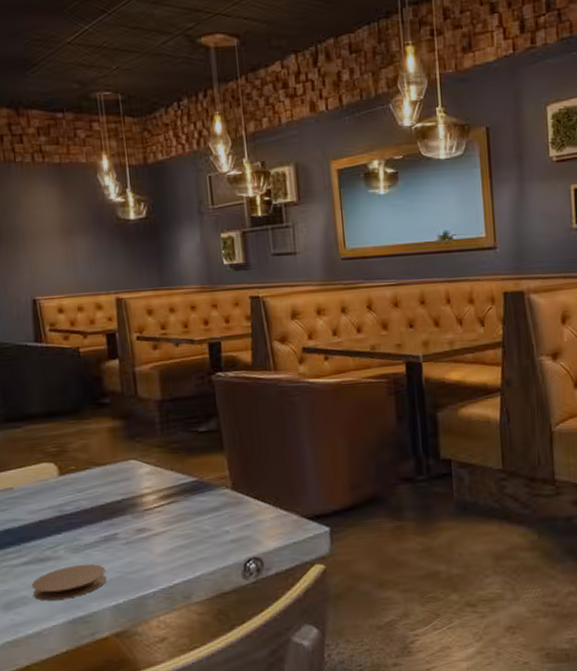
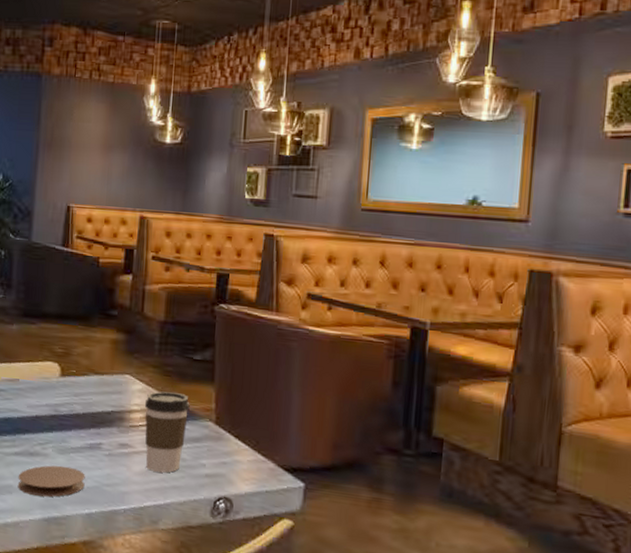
coffee cup: none [155,467,204,549] -> present [144,391,190,473]

